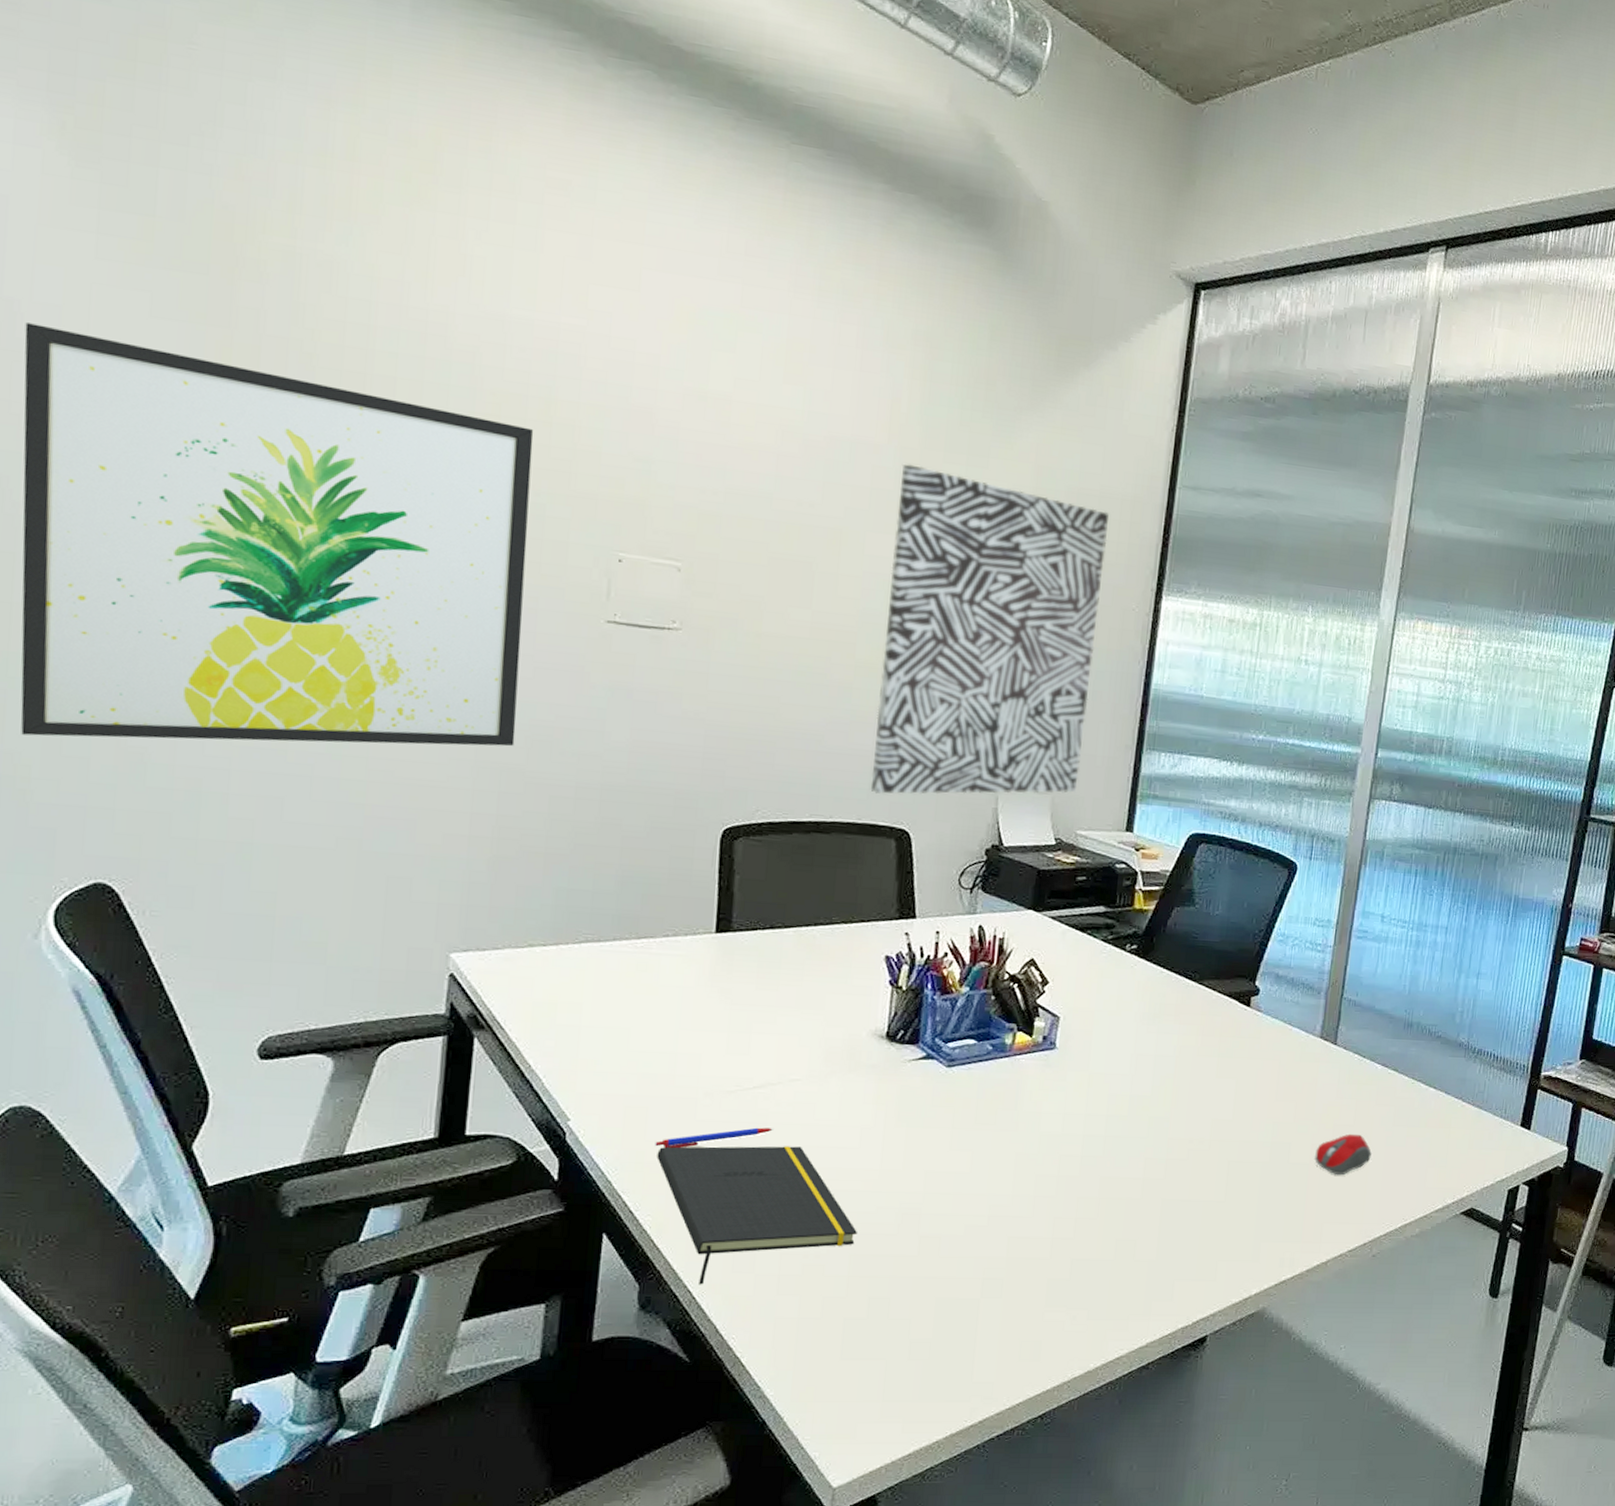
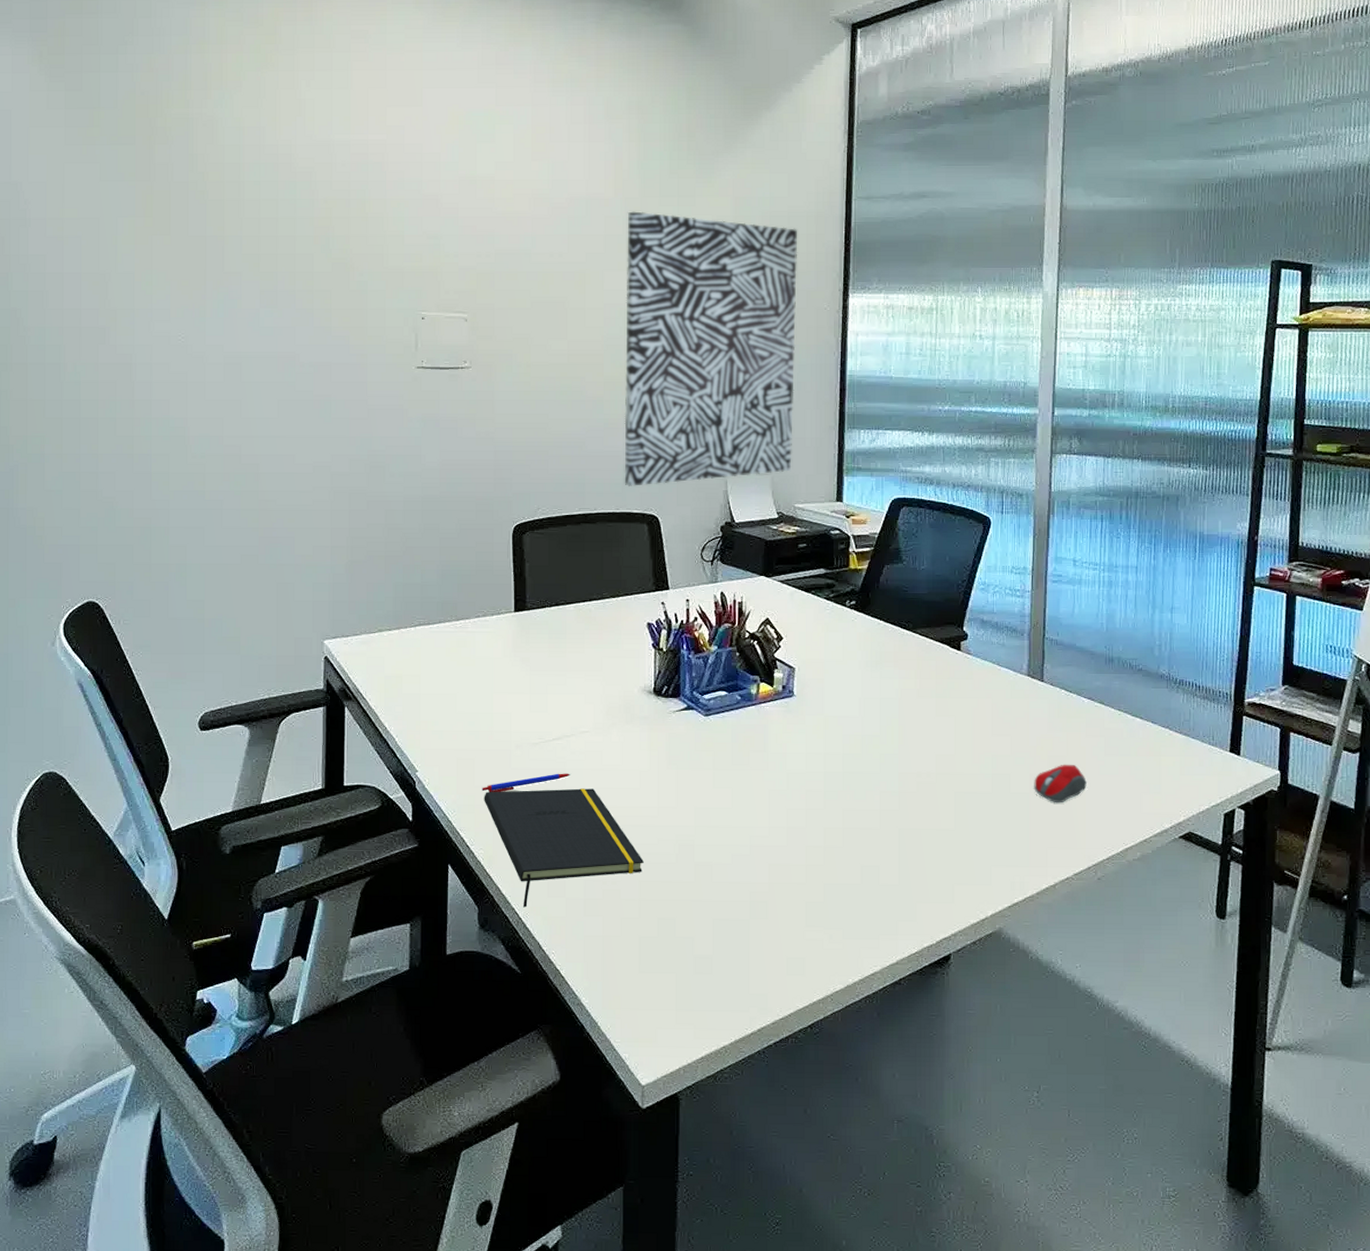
wall art: present [20,322,534,747] -> none [25,198,358,495]

